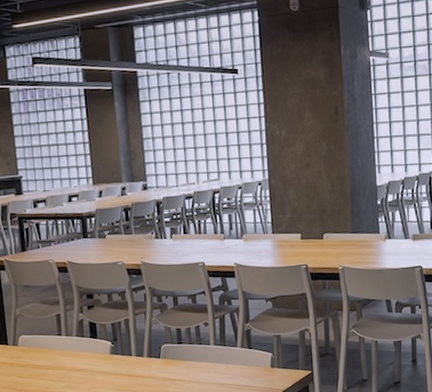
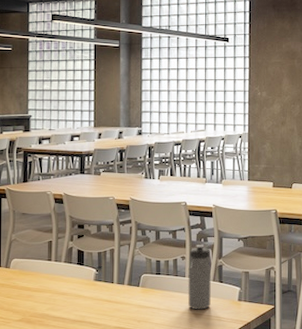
water bottle: none [212,307,241,380] -> present [188,244,211,310]

